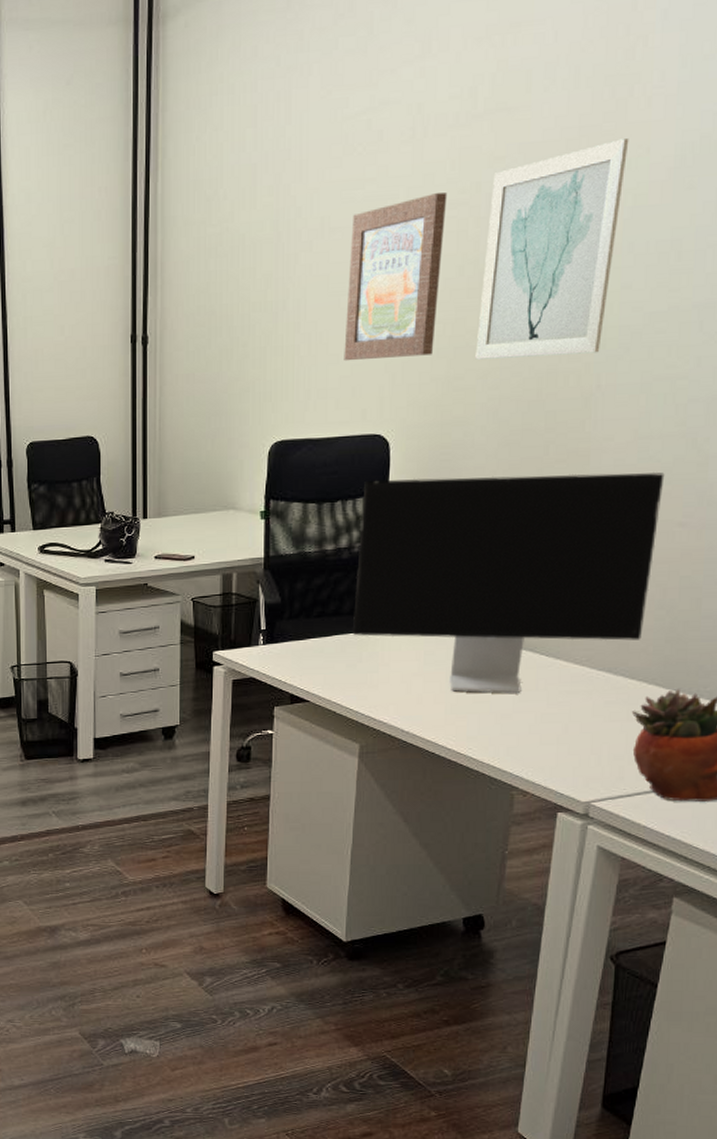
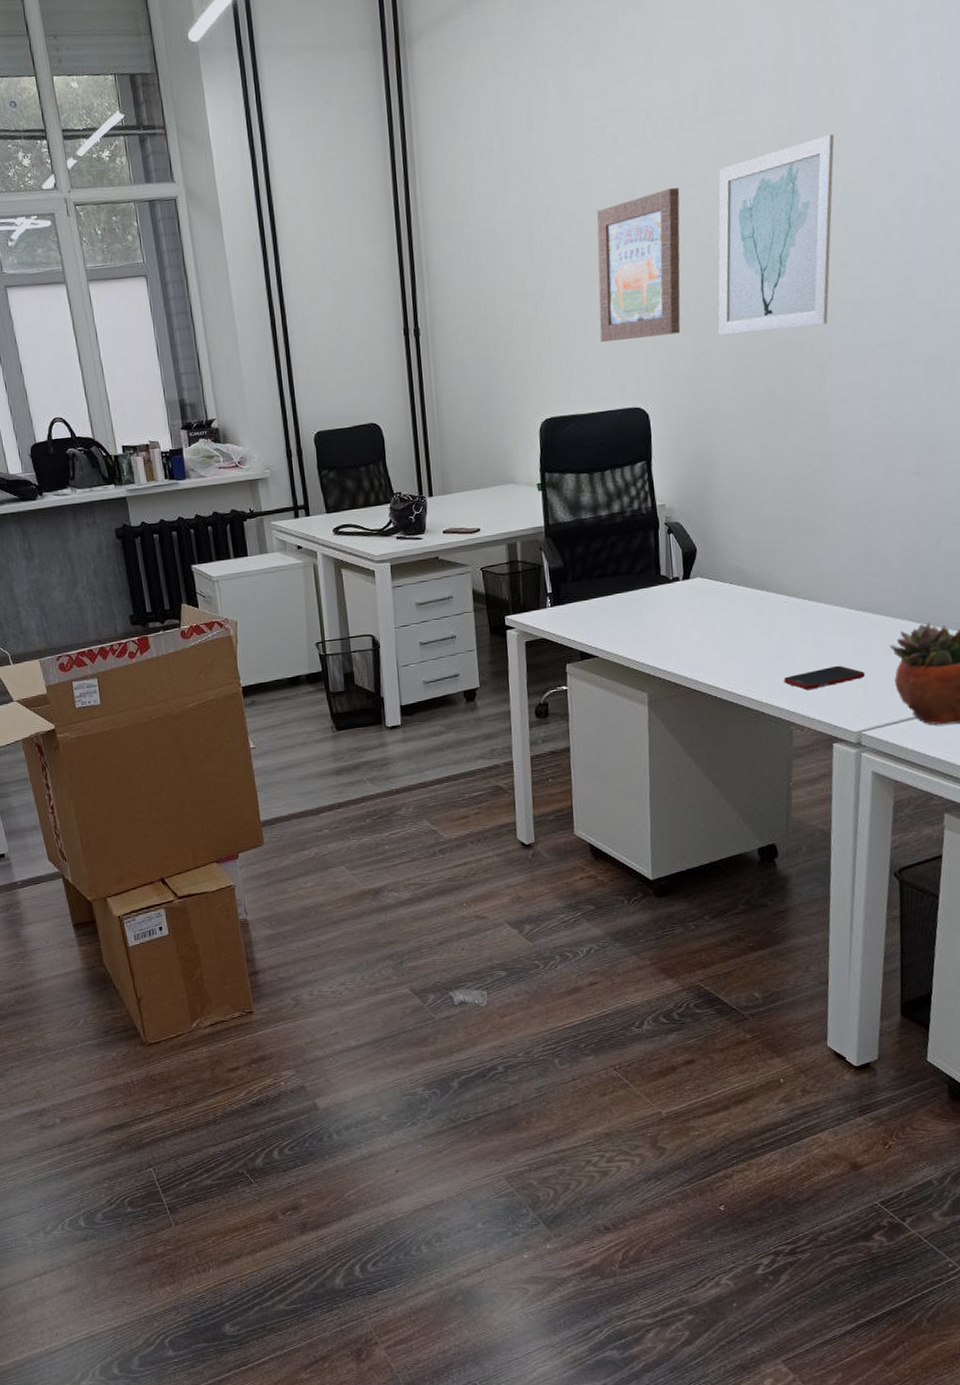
computer monitor: present [352,471,665,693] -> none [629,428,897,639]
cell phone: none [510,728,601,754] -> present [784,665,865,691]

